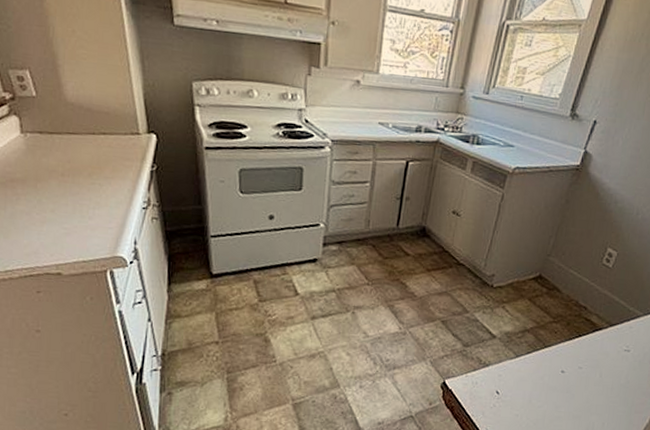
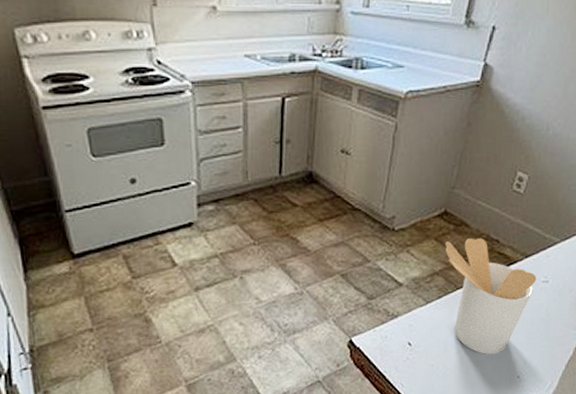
utensil holder: none [537,302,620,413] -> present [445,237,537,355]

